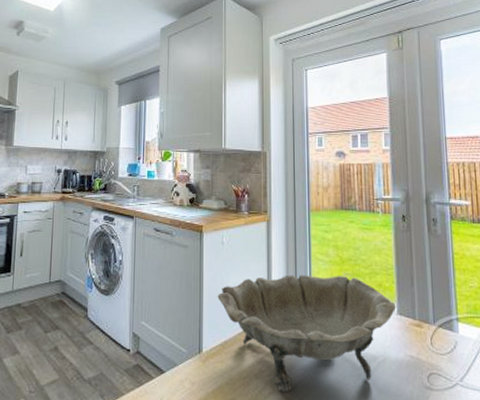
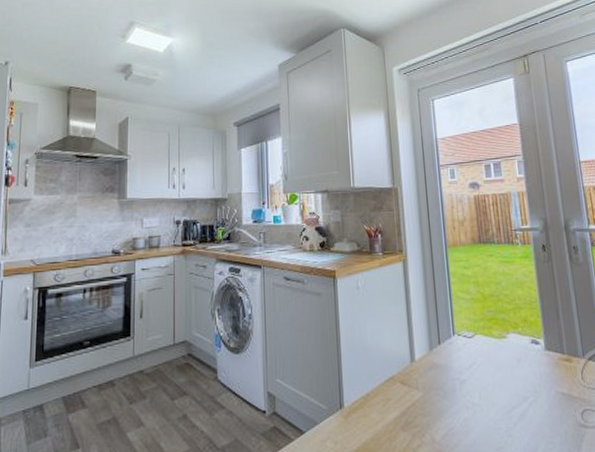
decorative bowl: present [217,275,396,393] -> none [355,313,544,444]

